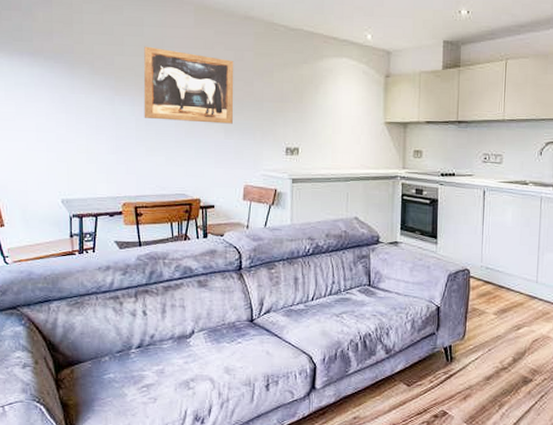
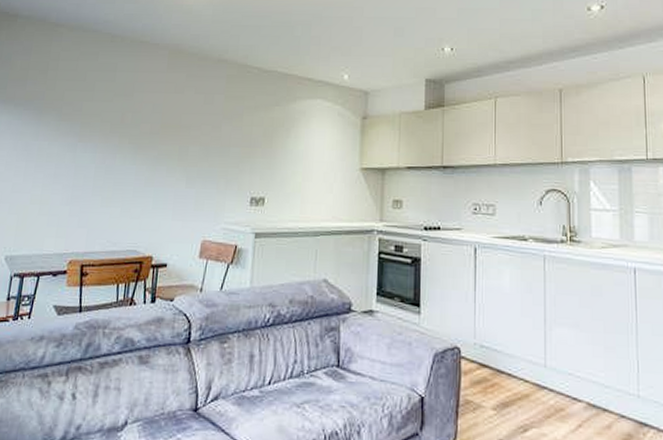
wall art: present [143,46,234,124] -> none [104,91,203,172]

